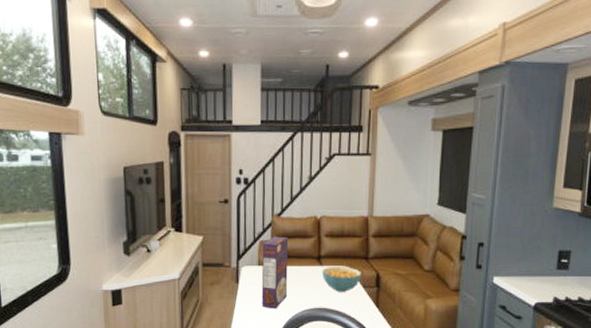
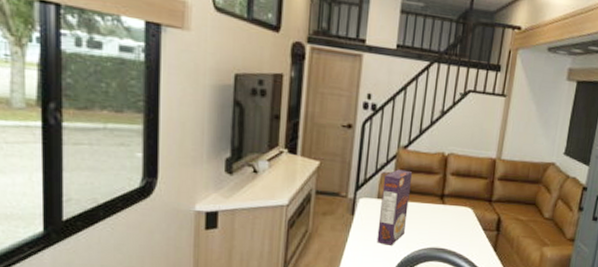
cereal bowl: present [322,266,361,292] -> none [443,206,483,233]

